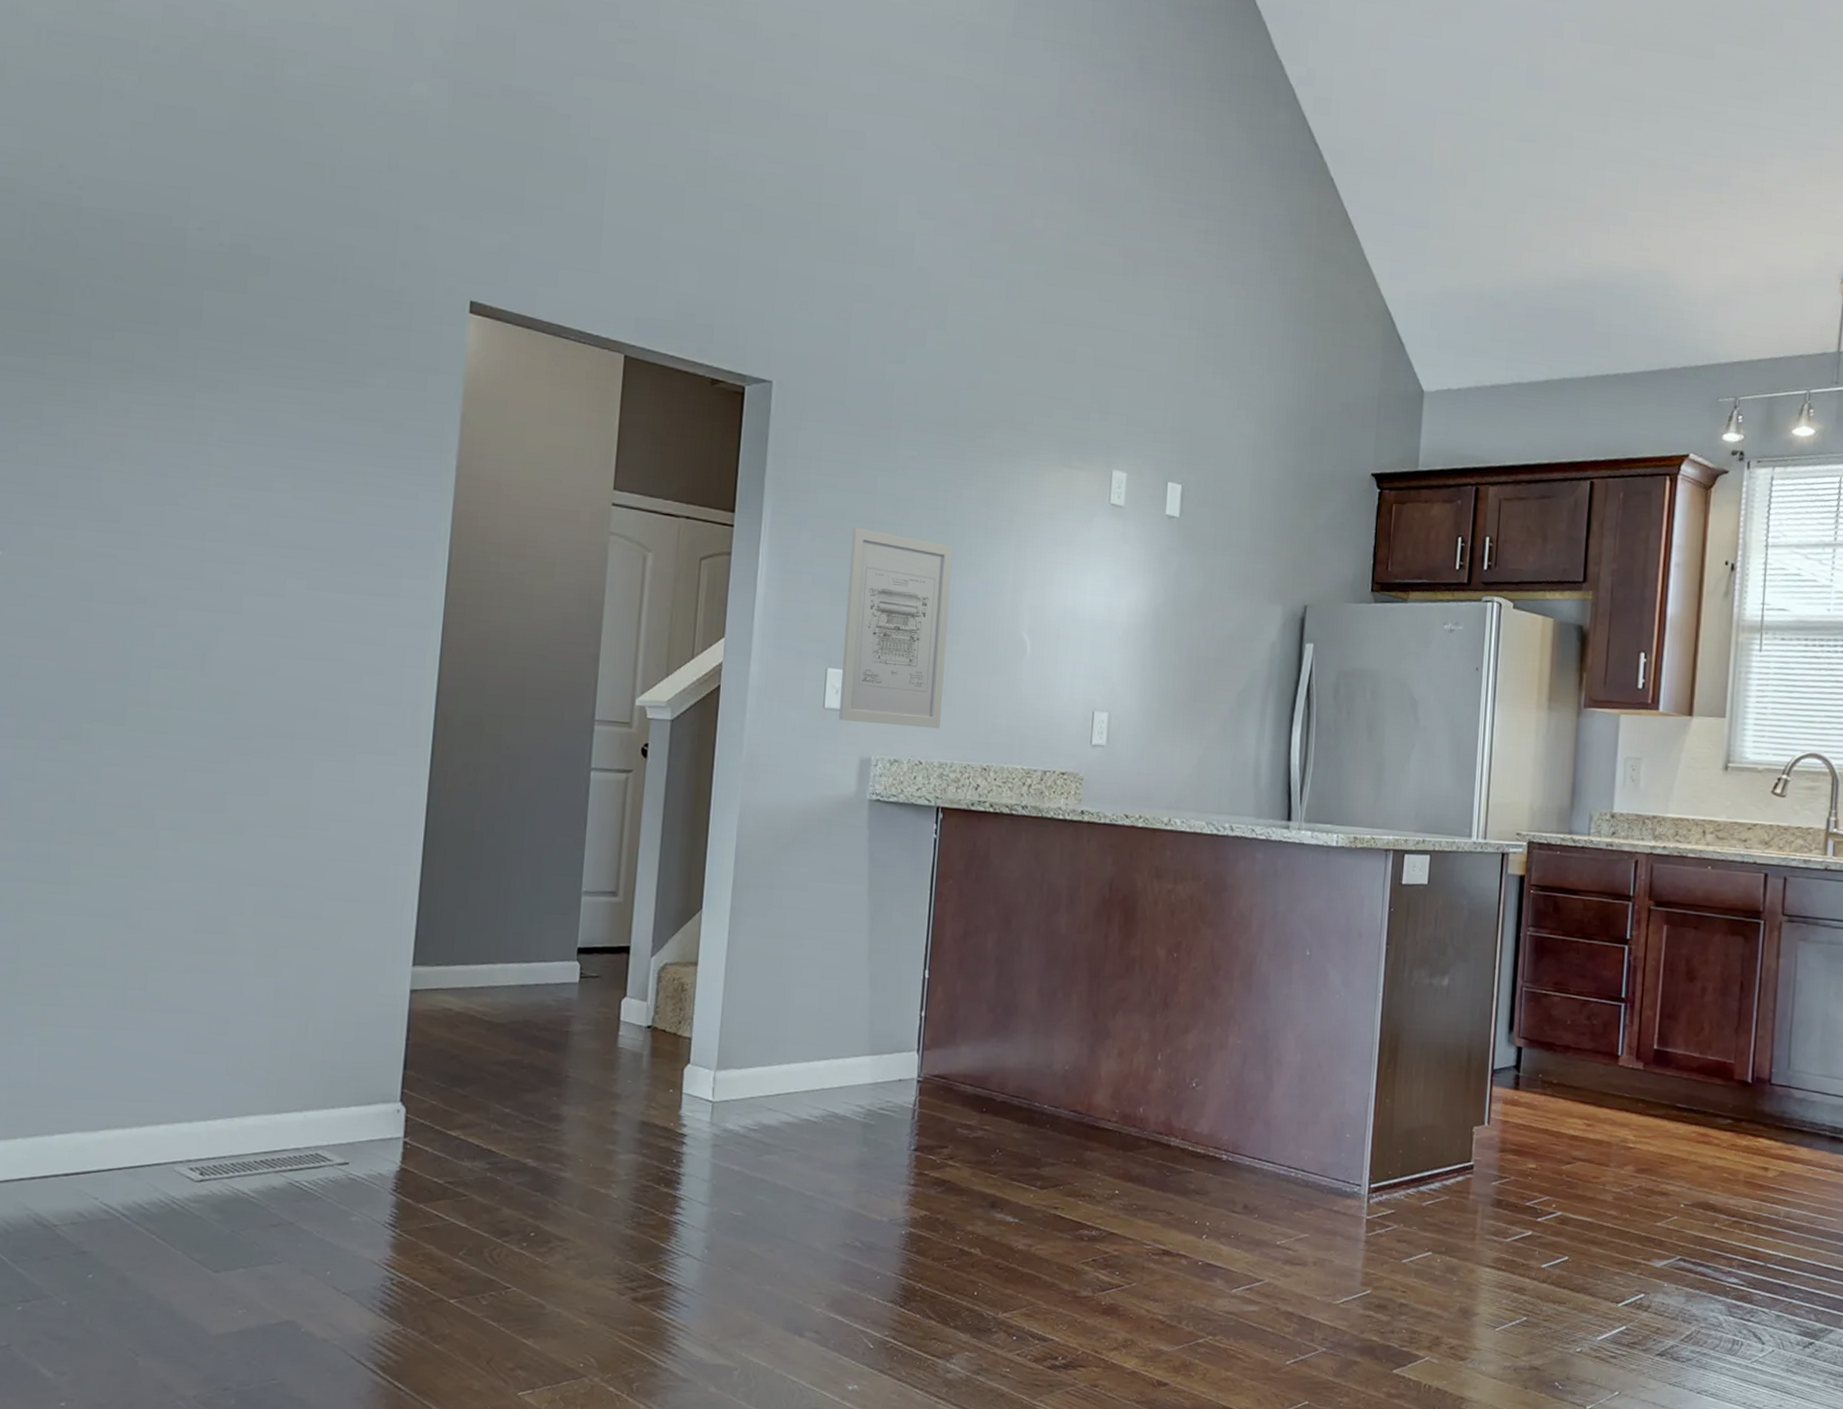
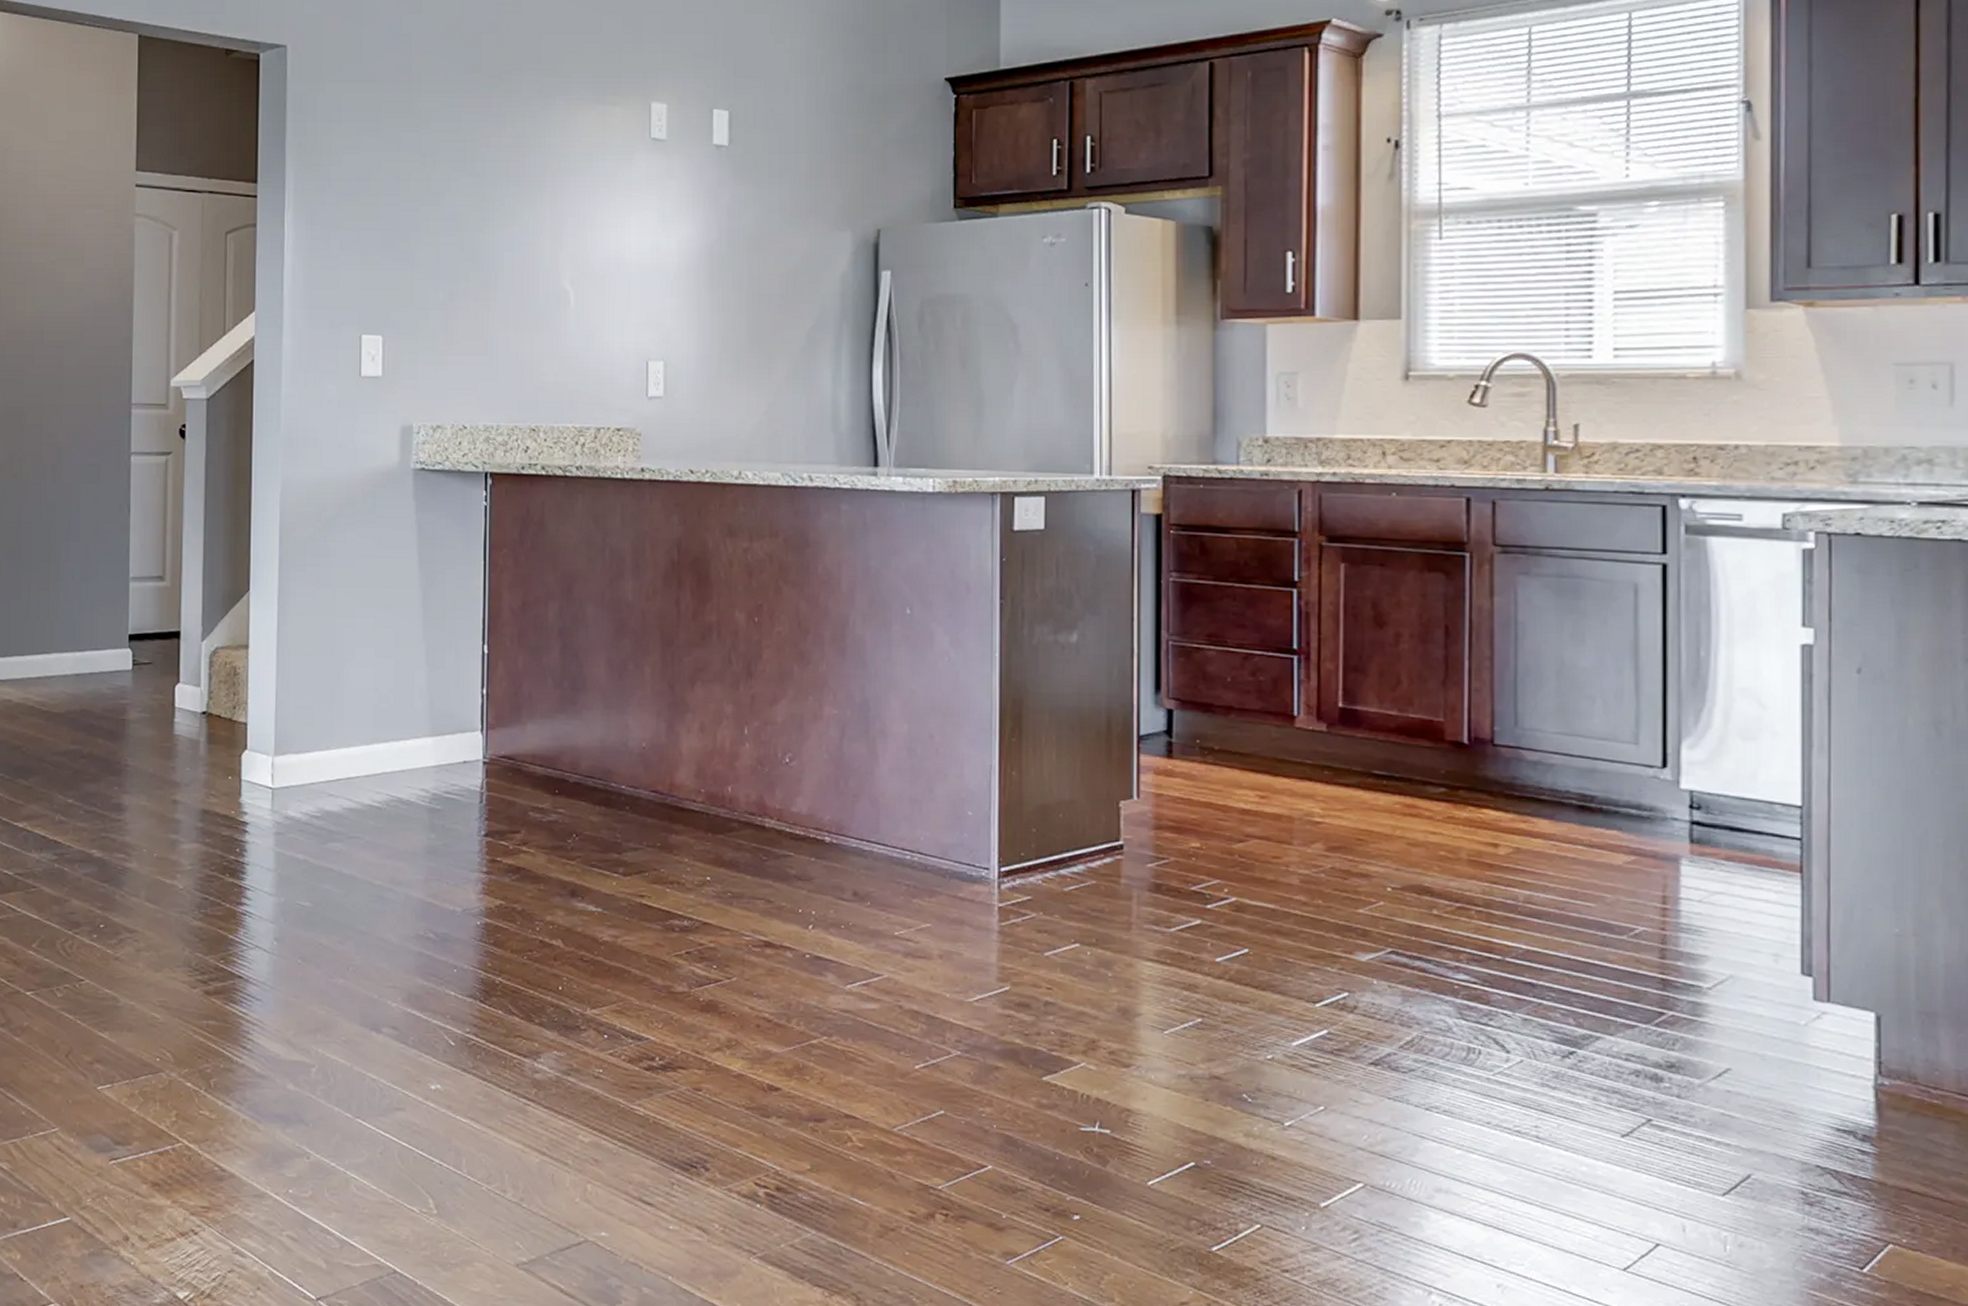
wall art: present [839,526,953,729] -> none [377,186,485,391]

